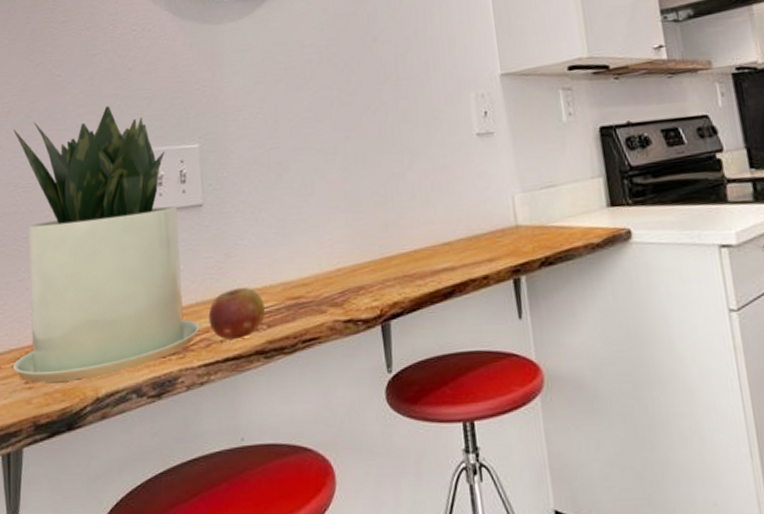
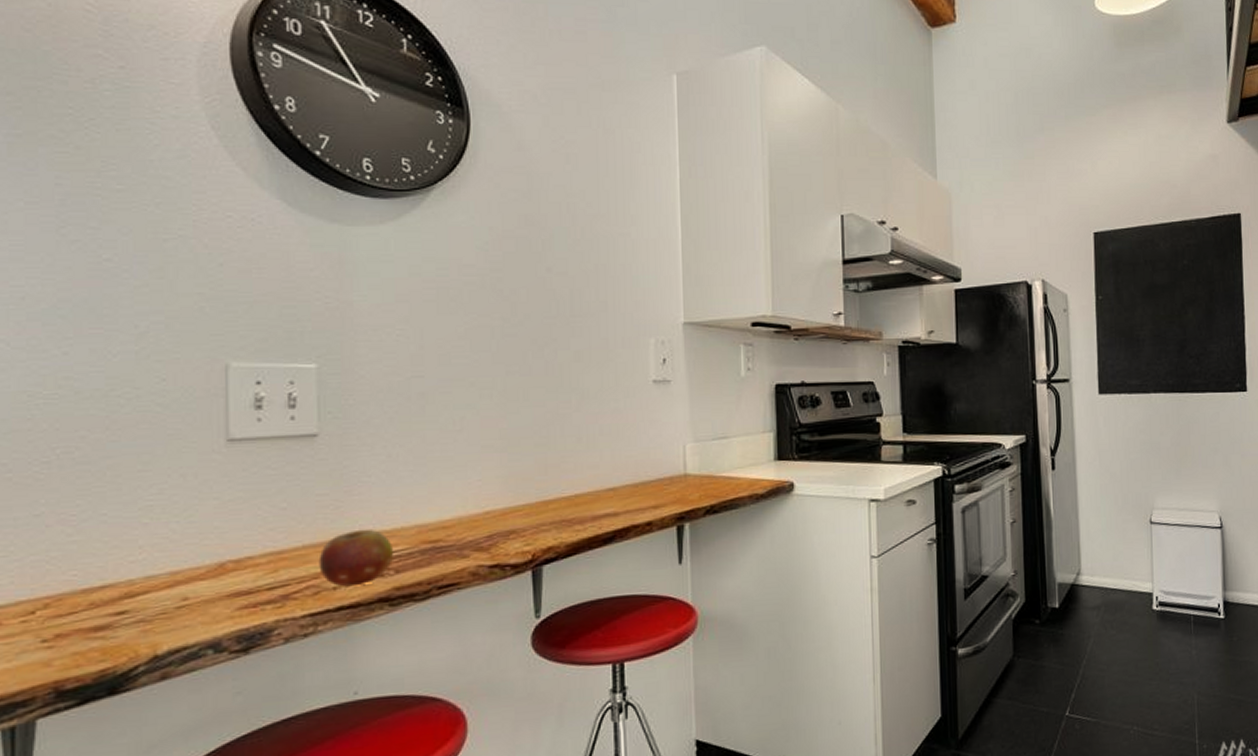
planter: present [12,105,200,383] -> none [21,306,306,641]

